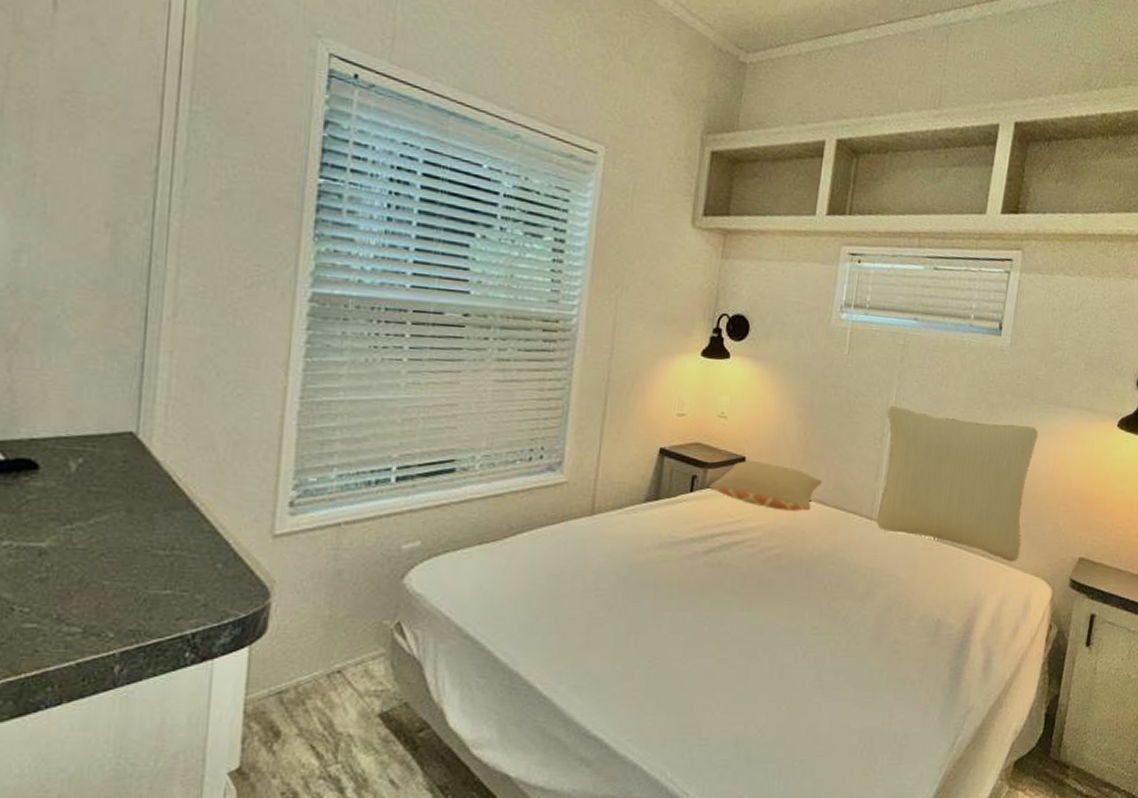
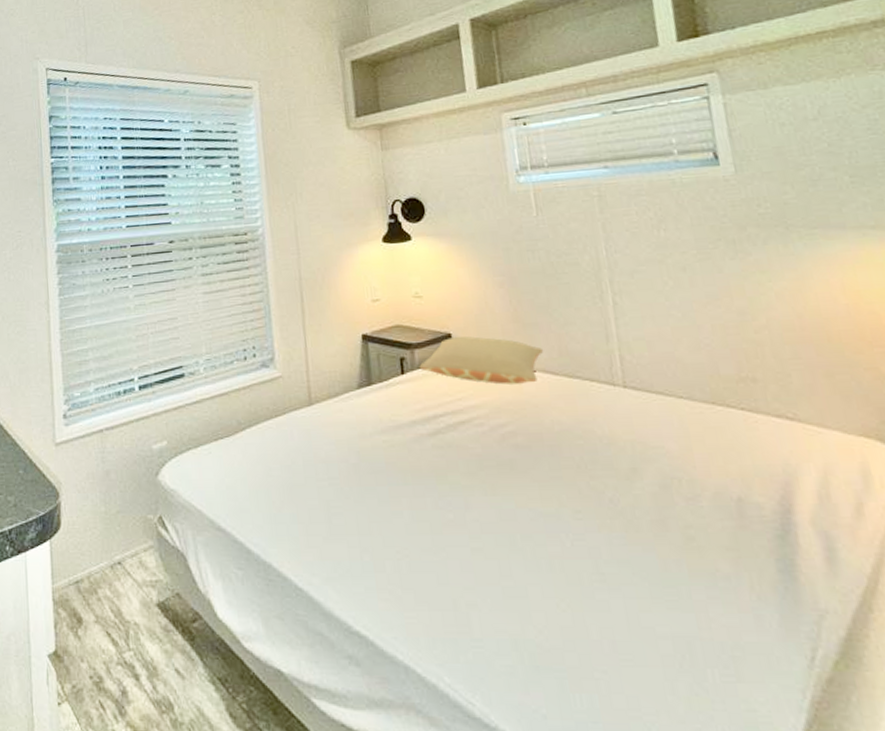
pillow: present [876,406,1039,562] -> none [599,257,833,422]

